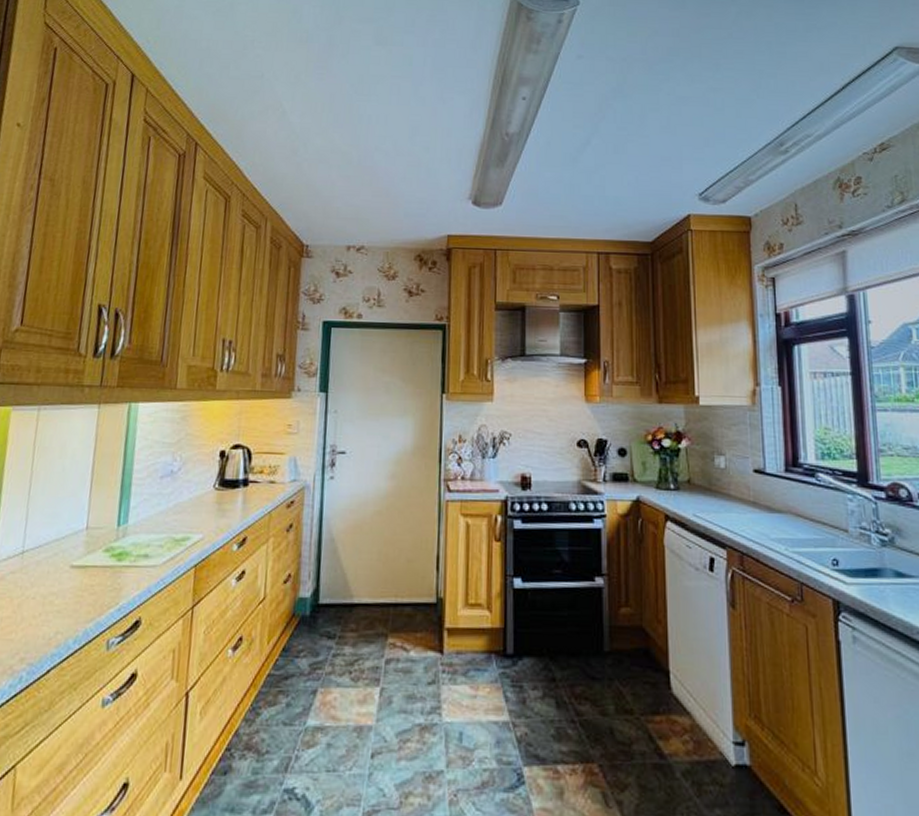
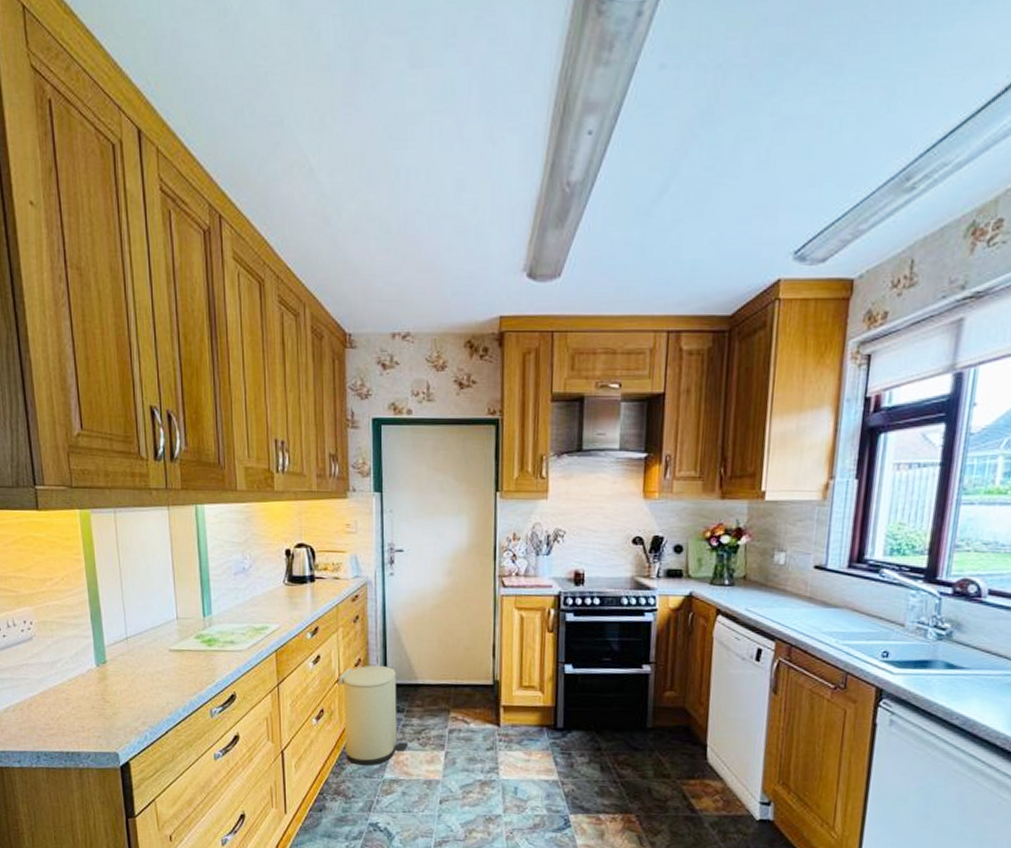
pedal bin: none [263,581,339,710] -> present [338,665,409,766]

